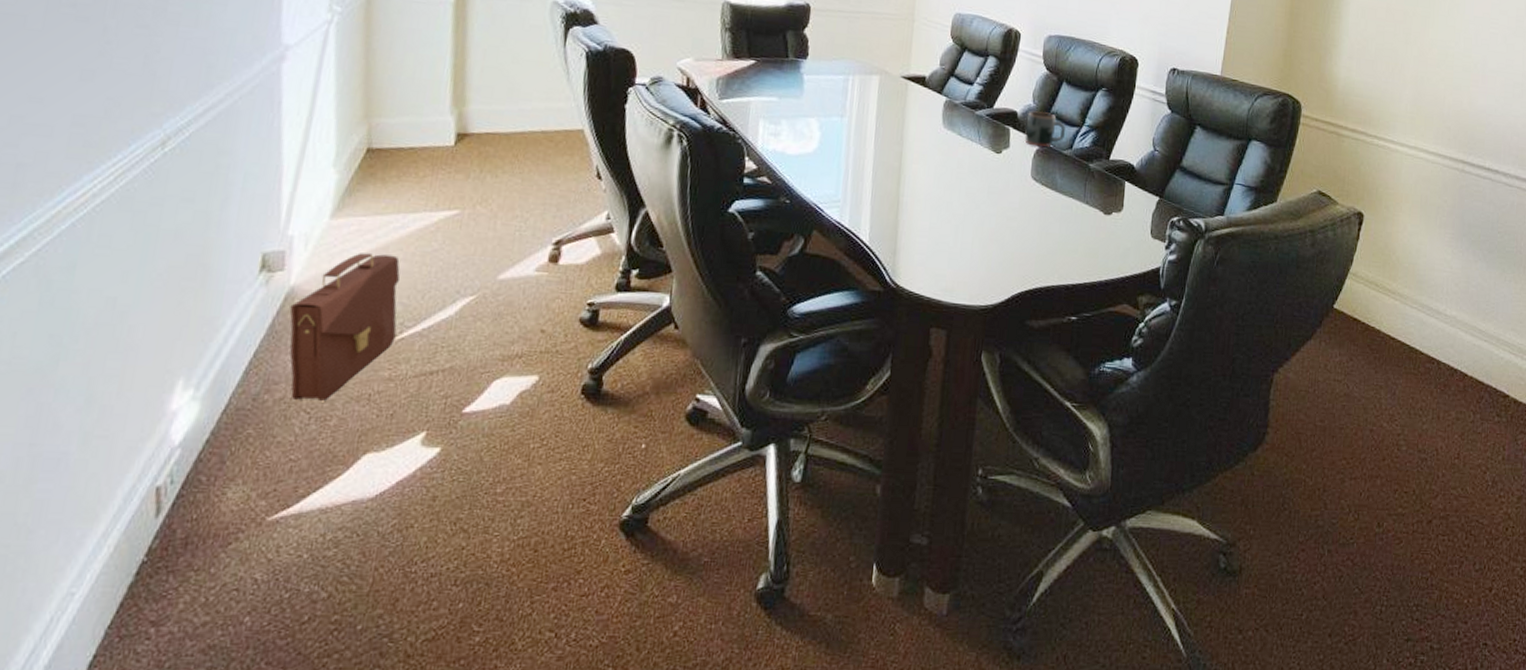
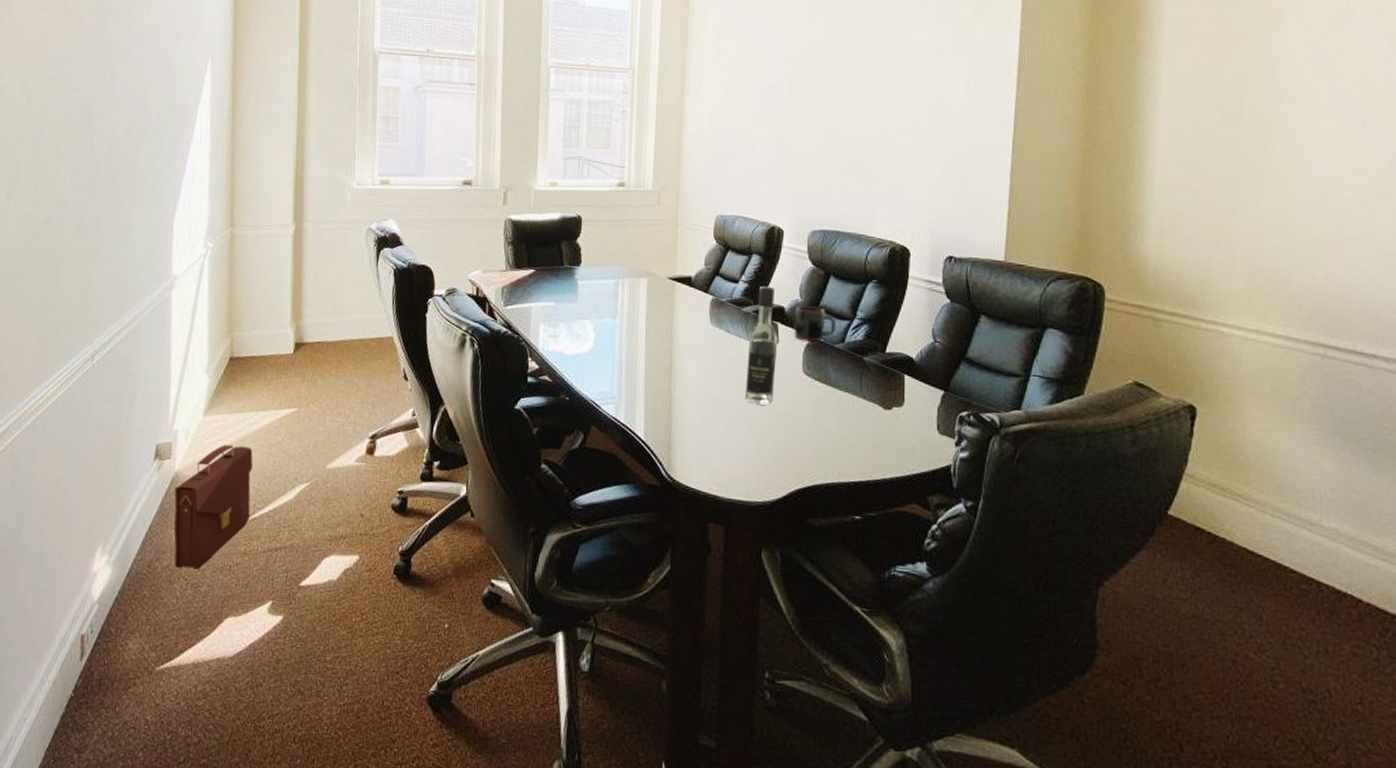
bottle: none [974,89,1009,210] -> present [745,286,778,405]

